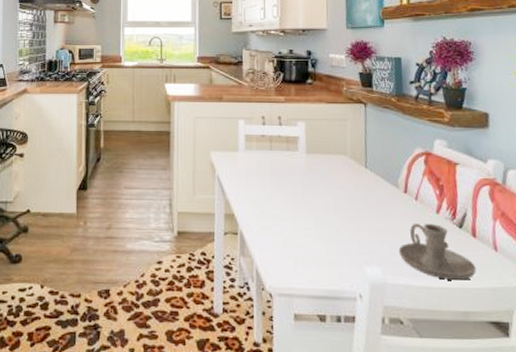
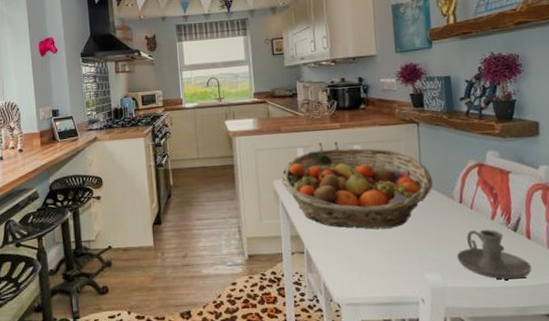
fruit basket: none [219,123,378,214] -> present [281,148,434,230]

